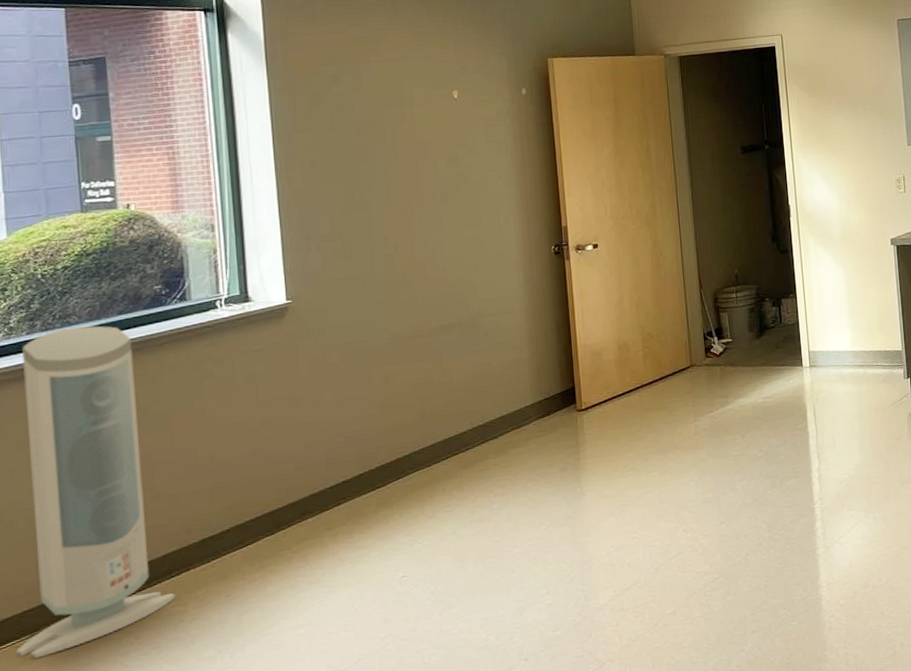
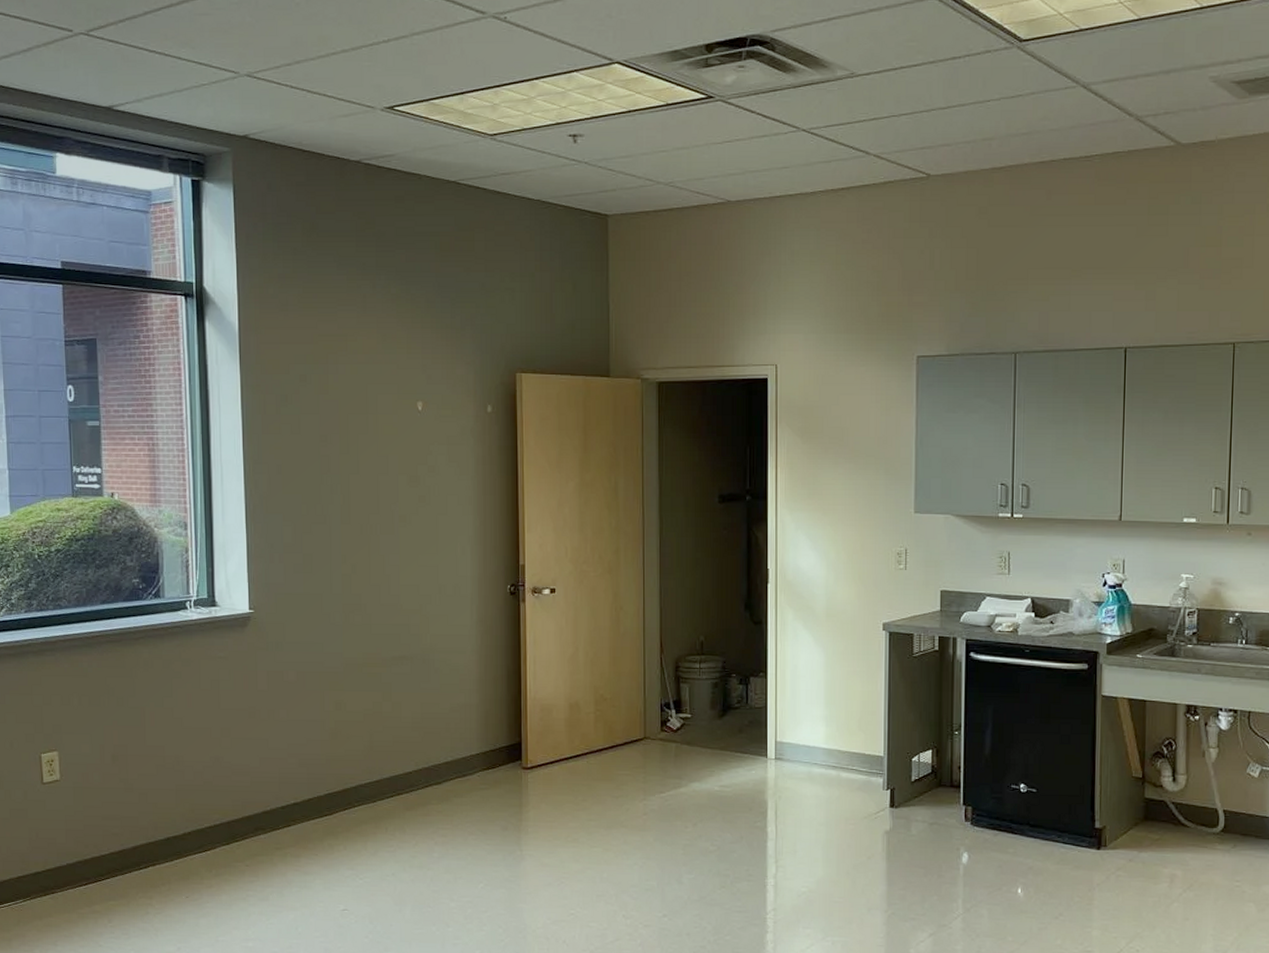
air purifier: present [16,325,176,659] -> none [12,611,143,922]

